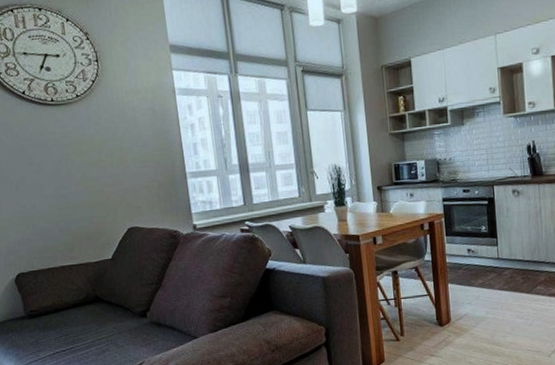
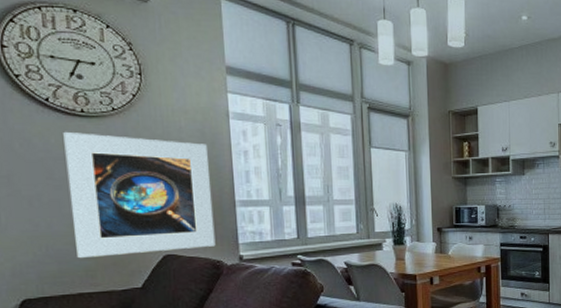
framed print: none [38,120,172,235] -> present [63,131,216,259]

